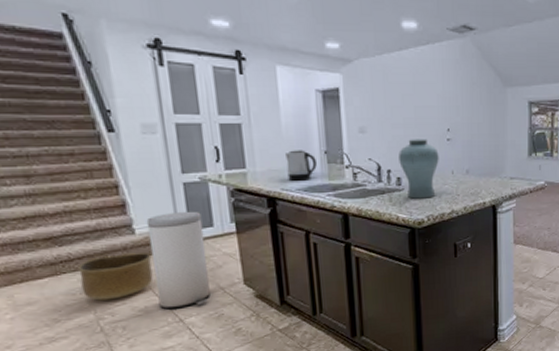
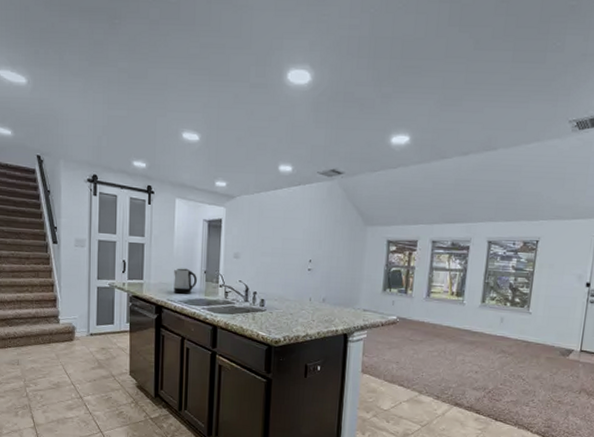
basket: present [78,253,154,301] -> none [19,338,68,373]
pedal bin: present [146,211,210,310] -> none [68,309,106,388]
vase: present [398,139,439,200] -> none [264,266,300,321]

